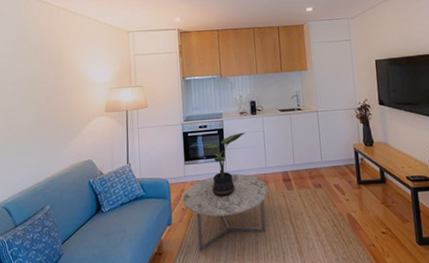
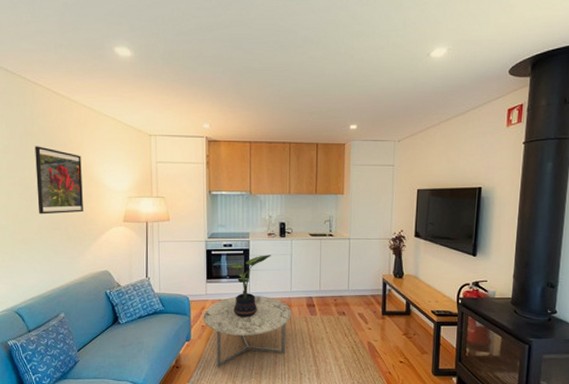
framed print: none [26,49,69,111] -> present [35,146,83,215]

